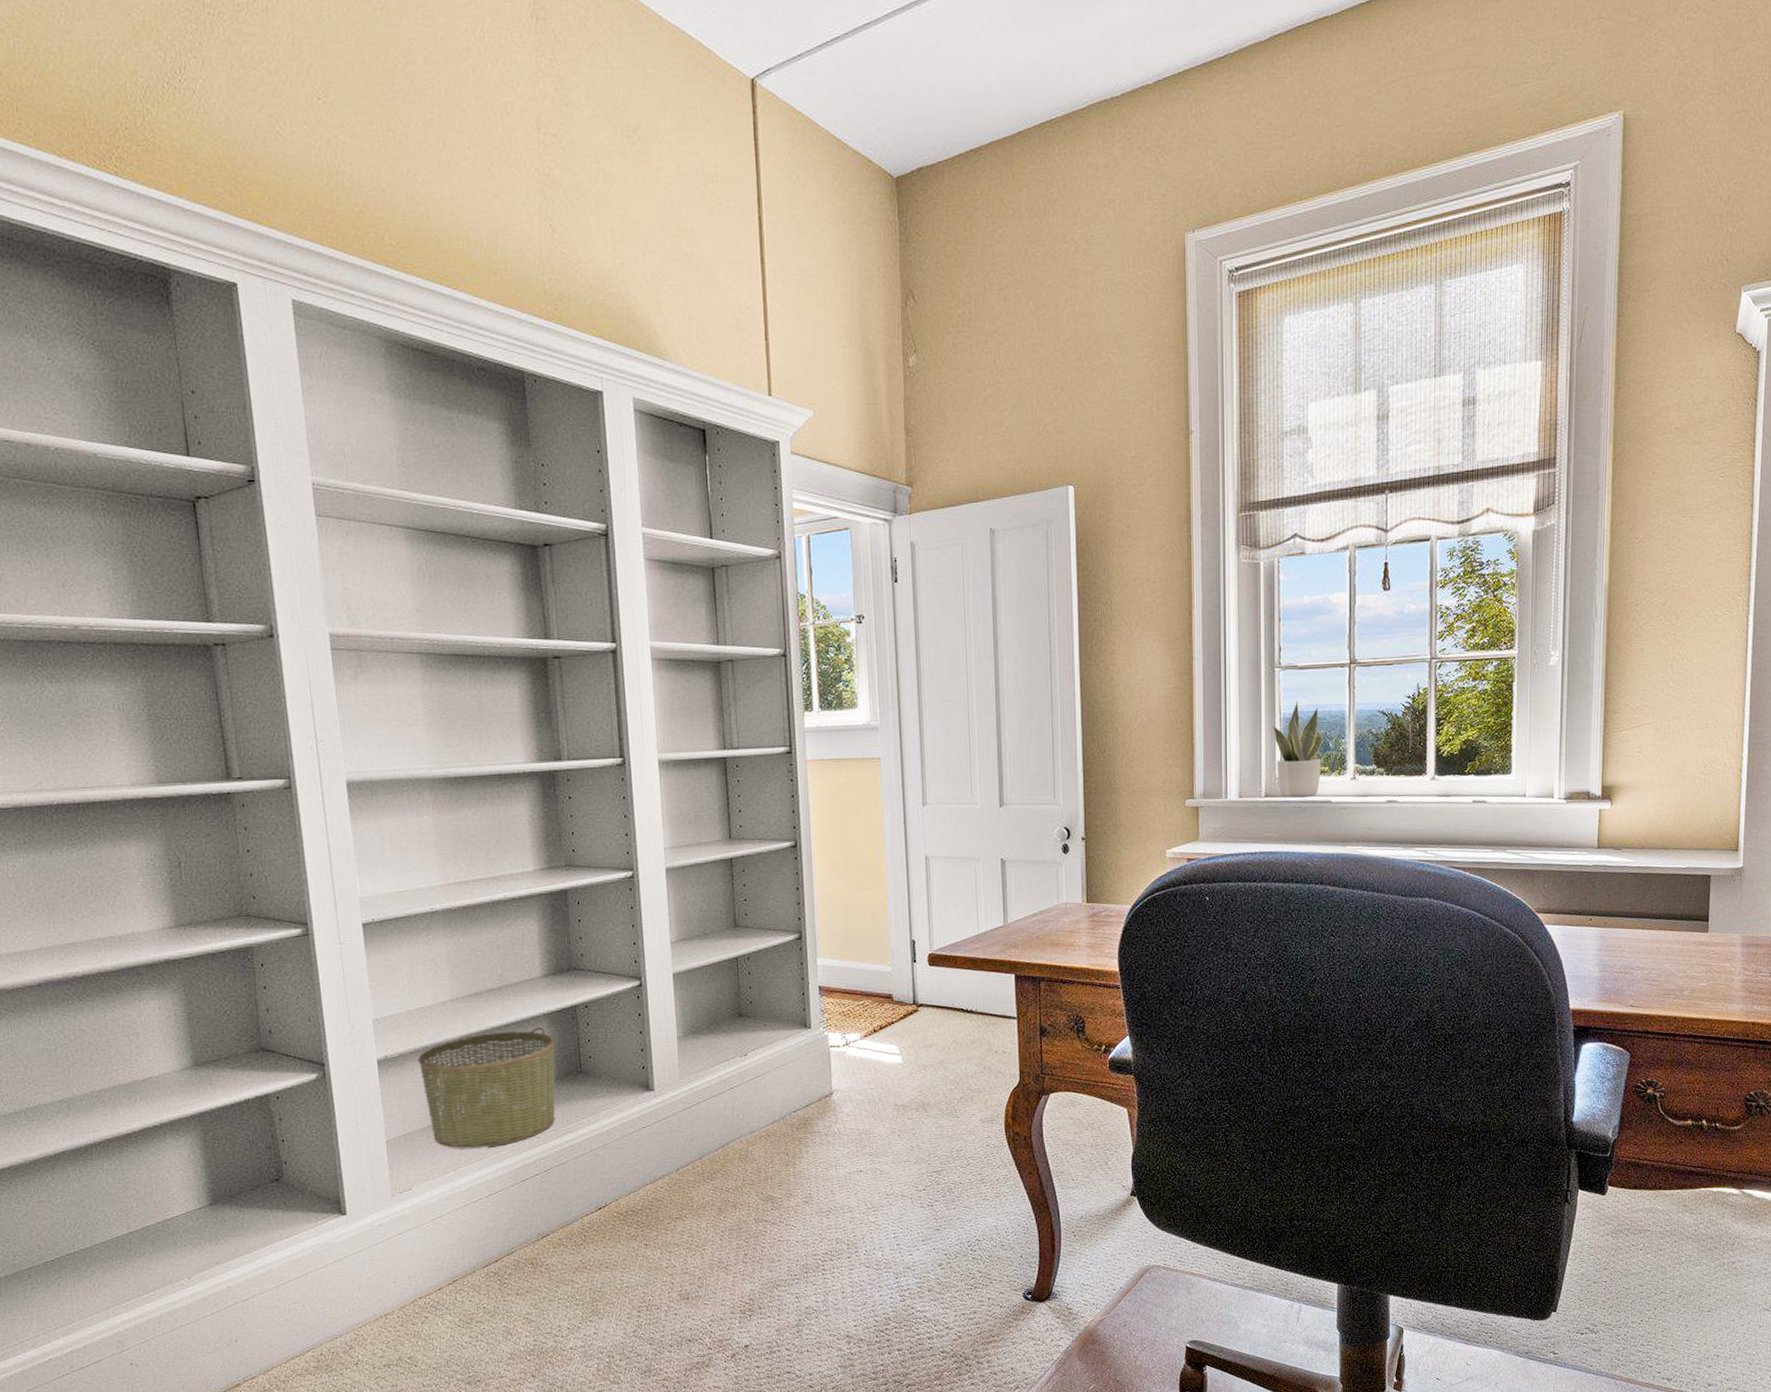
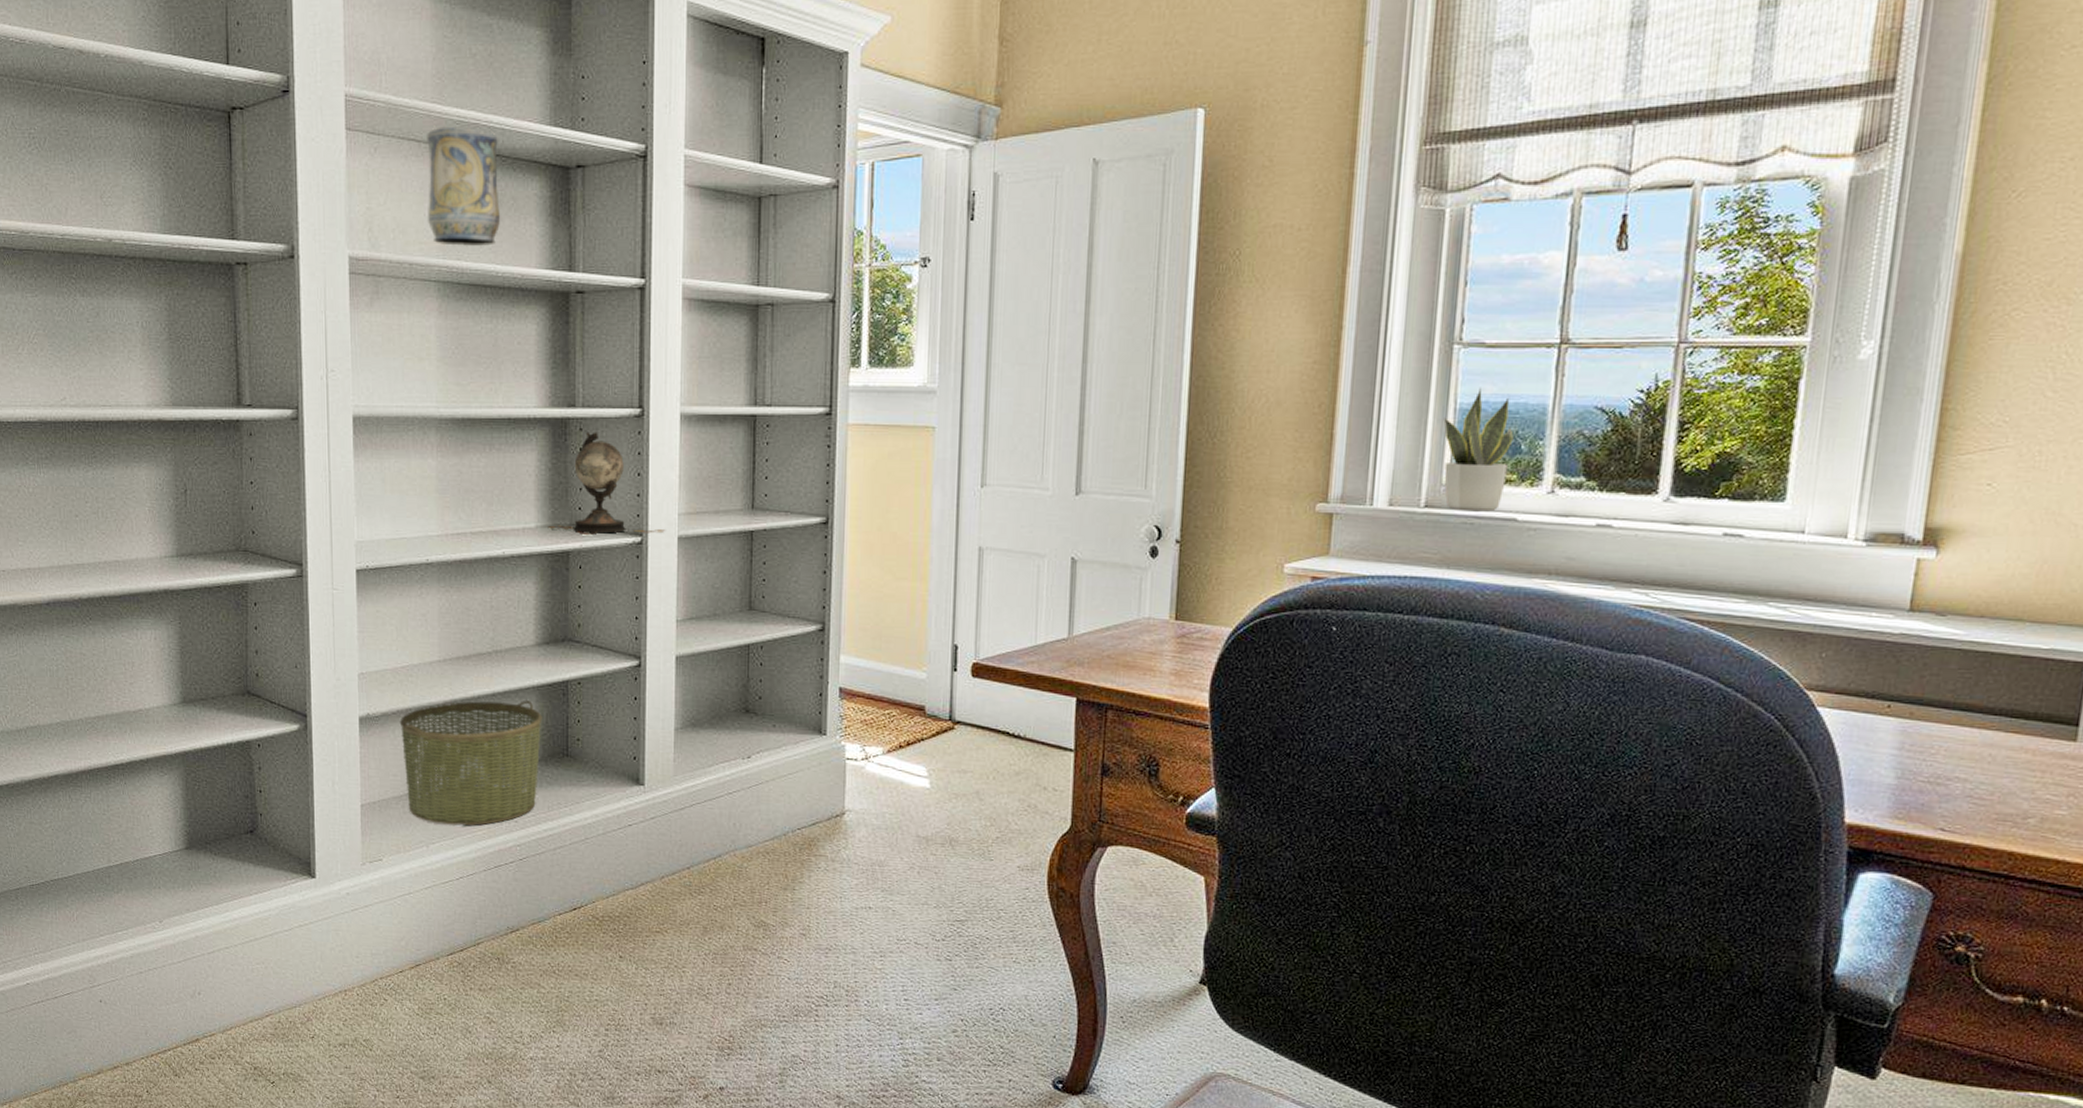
decorative vase: none [397,510,477,621] -> present [427,125,501,247]
globe: none [545,781,654,875] -> present [547,432,666,536]

